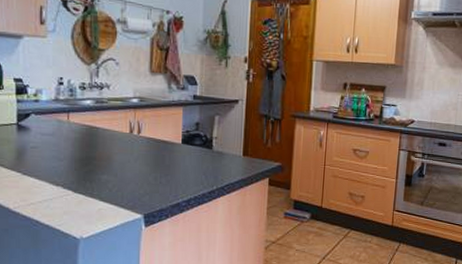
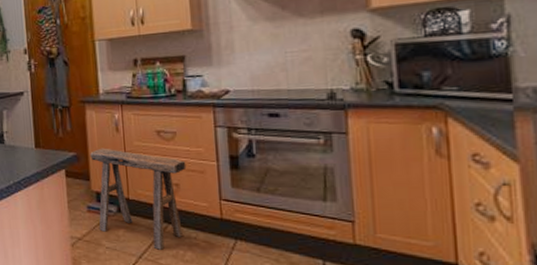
stool: none [292,160,373,252] -> present [90,148,187,250]

